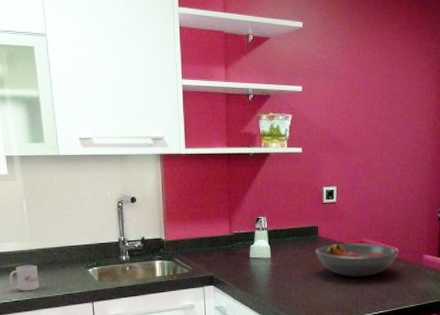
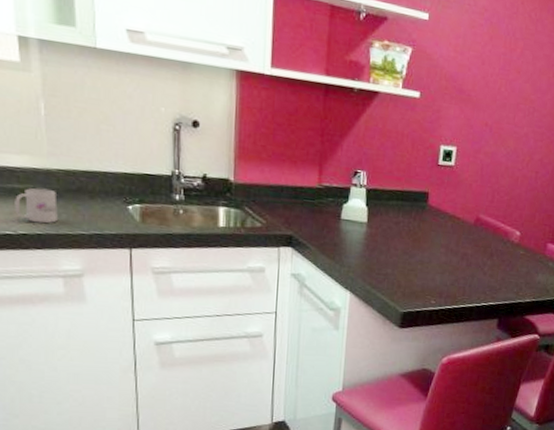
fruit bowl: present [315,242,399,278] -> none [422,216,520,261]

